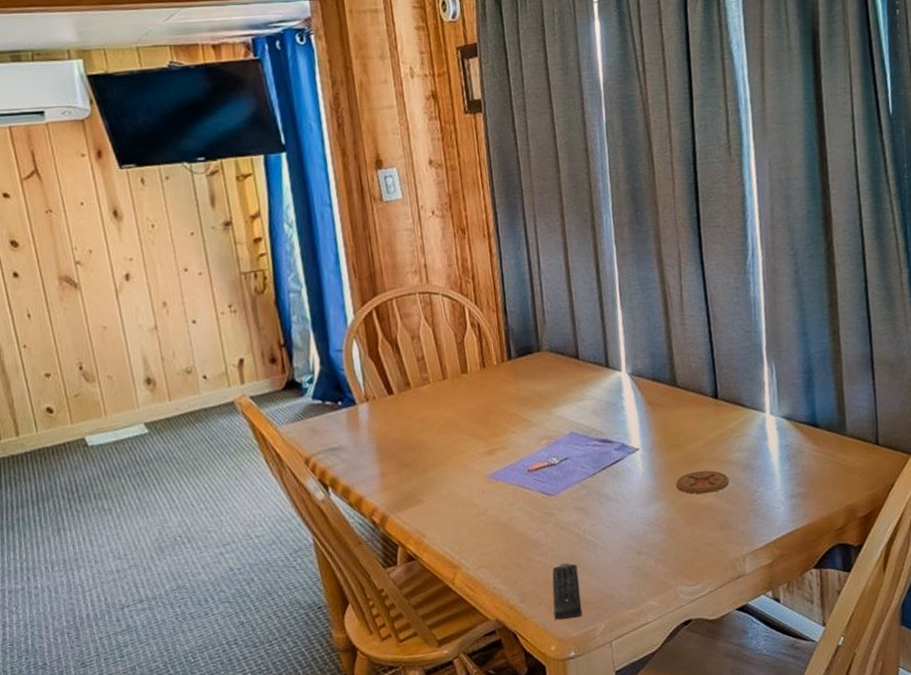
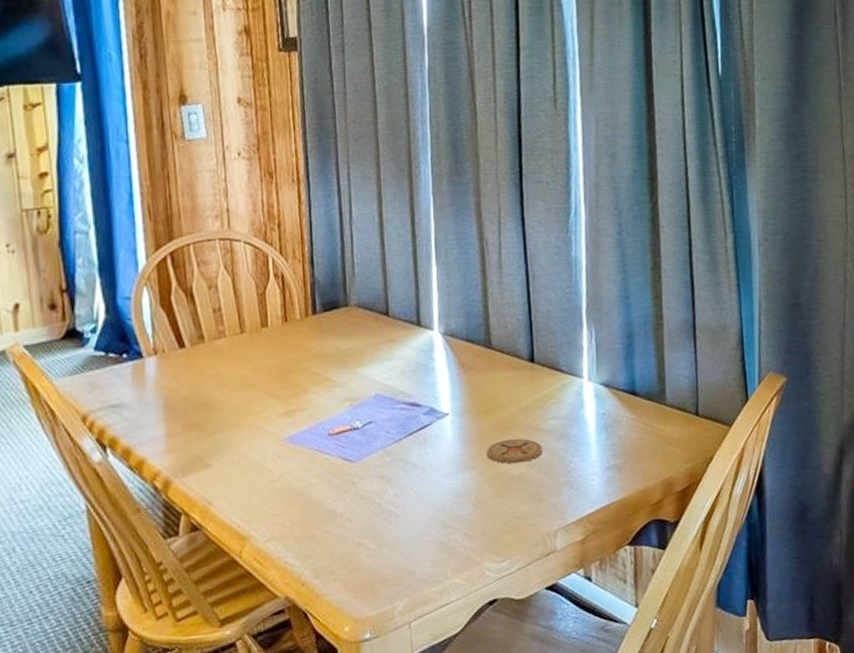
remote control: present [552,563,583,620] -> none [349,536,381,598]

